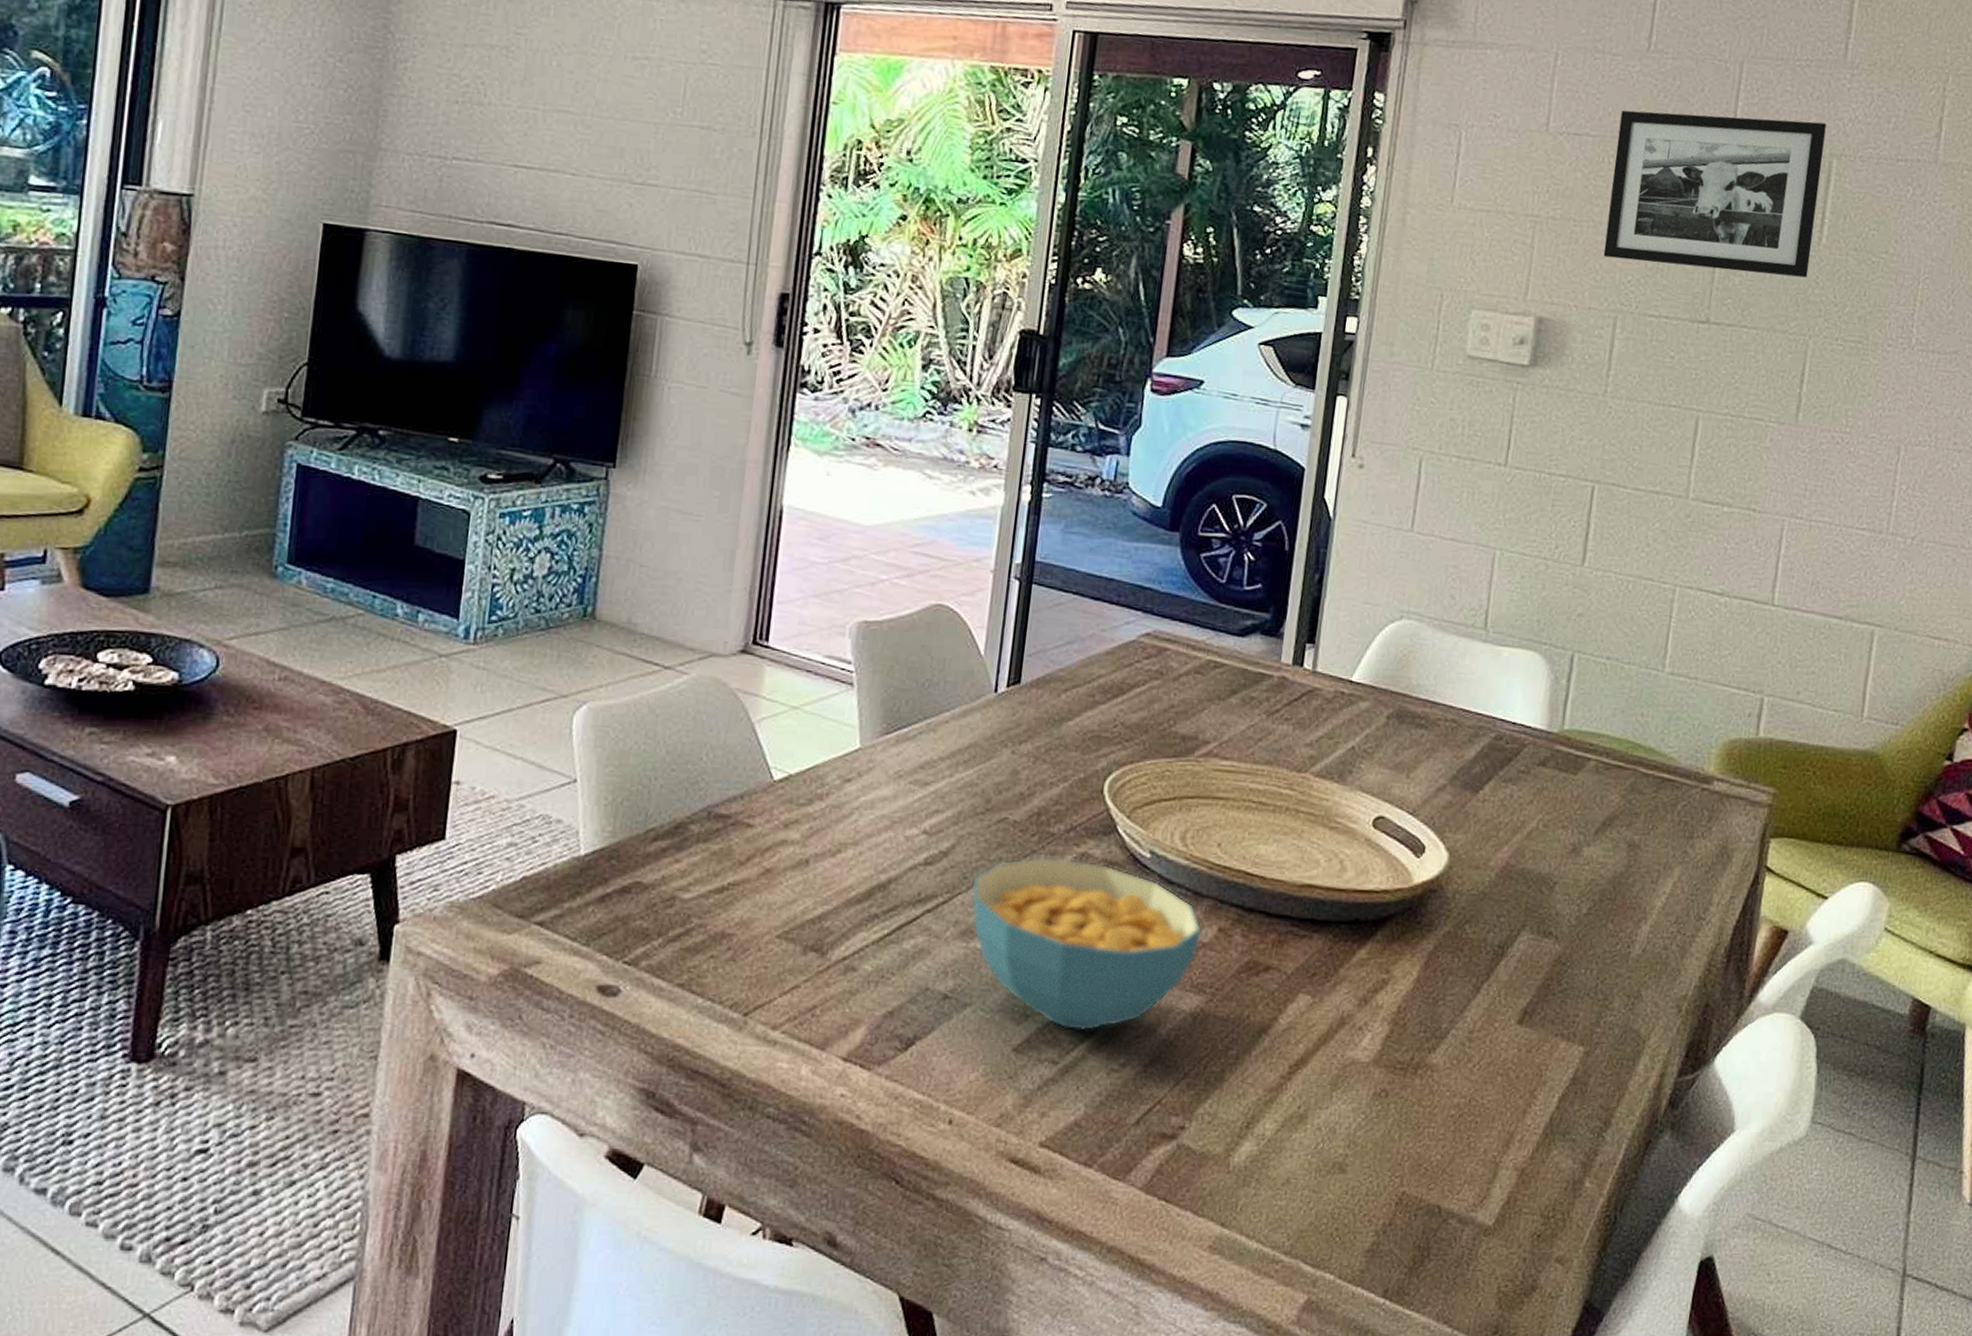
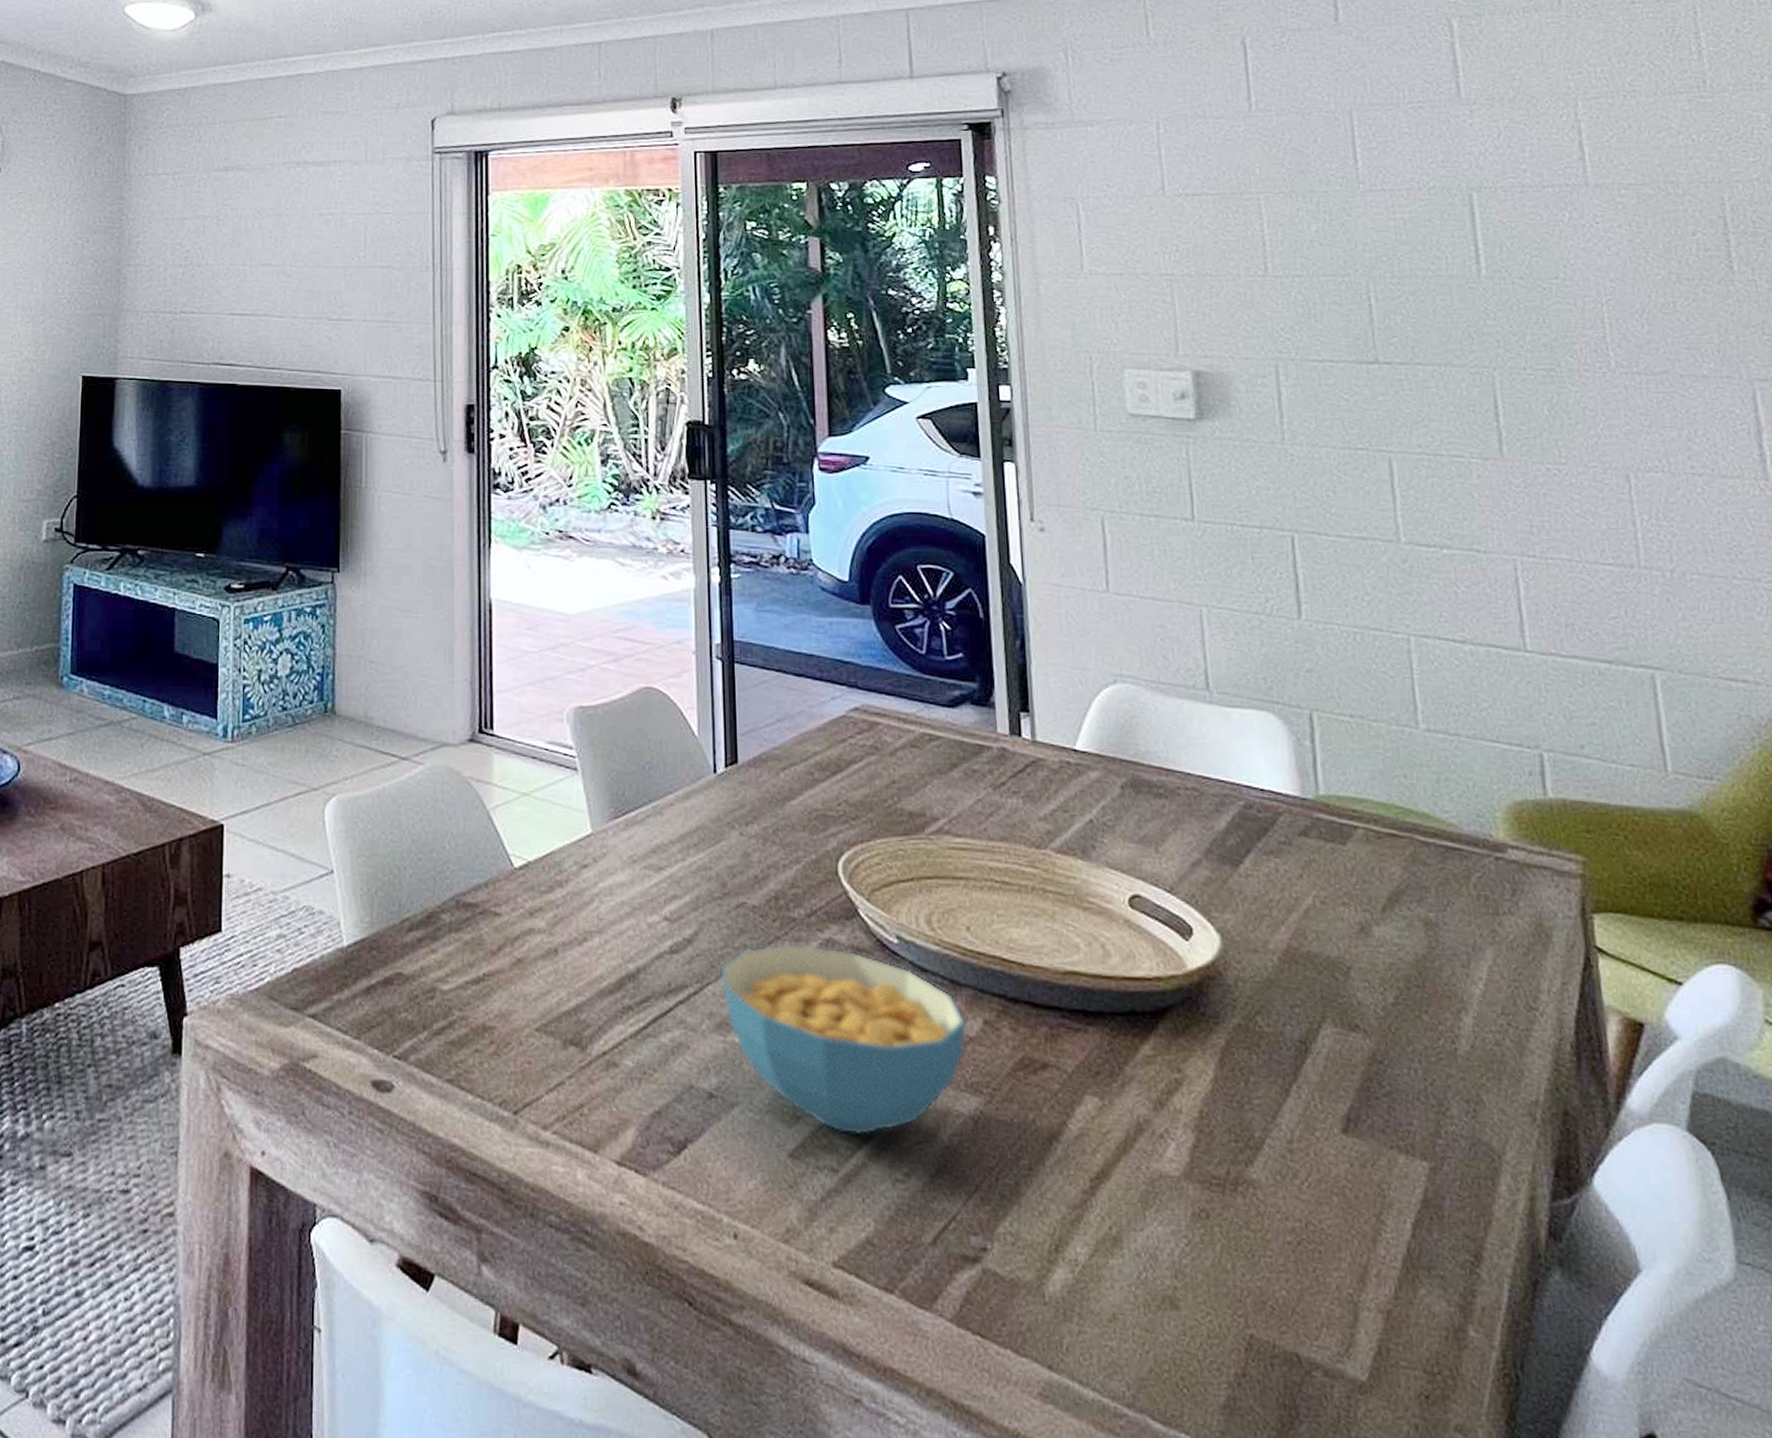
picture frame: present [1603,110,1827,278] -> none [1236,159,1475,310]

